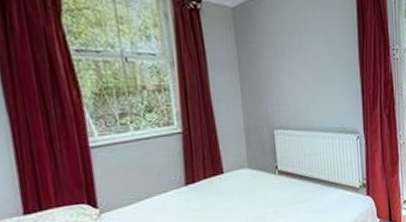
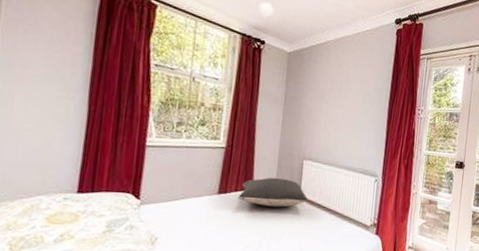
pillow: none [209,154,286,189] -> present [238,177,308,208]

